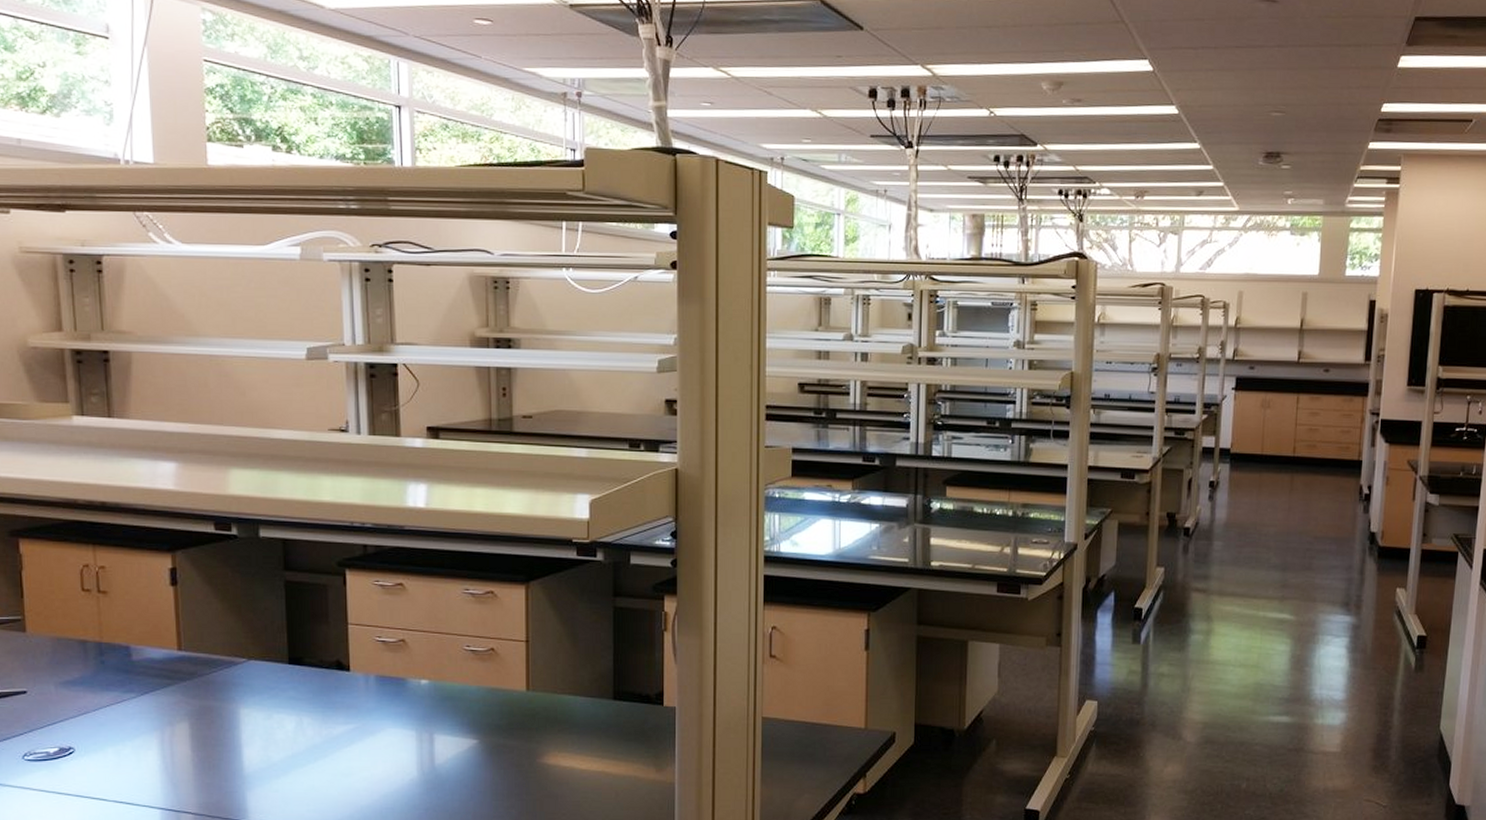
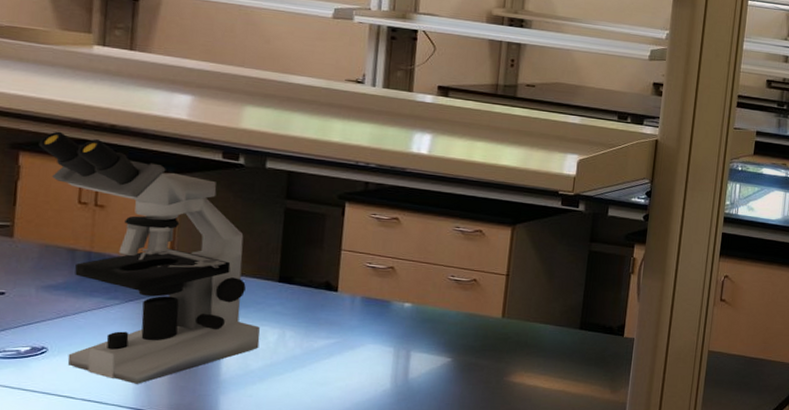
microscope: none [35,514,278,783] -> present [38,131,260,384]

